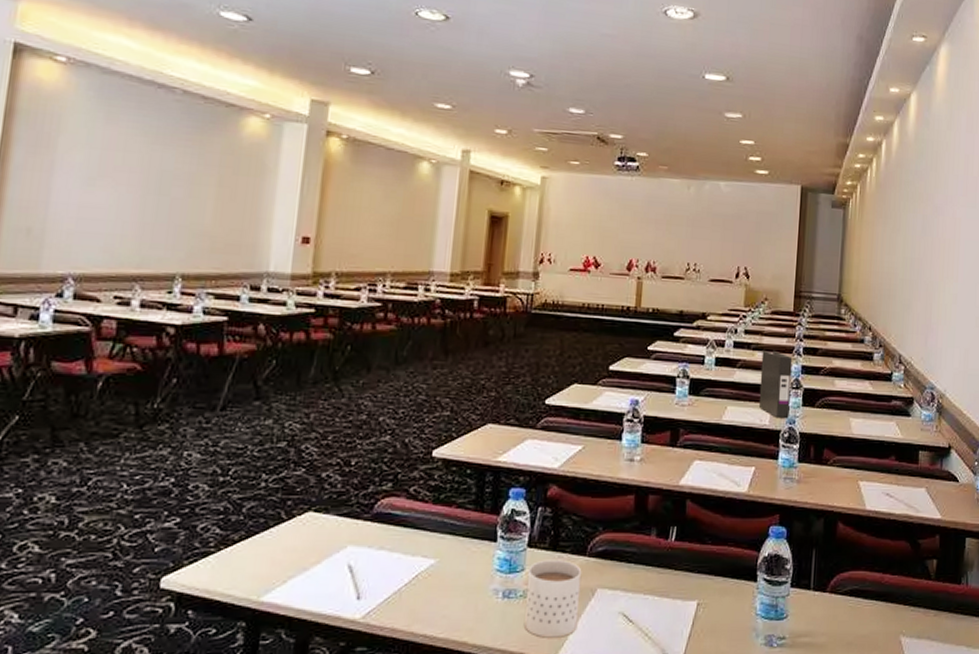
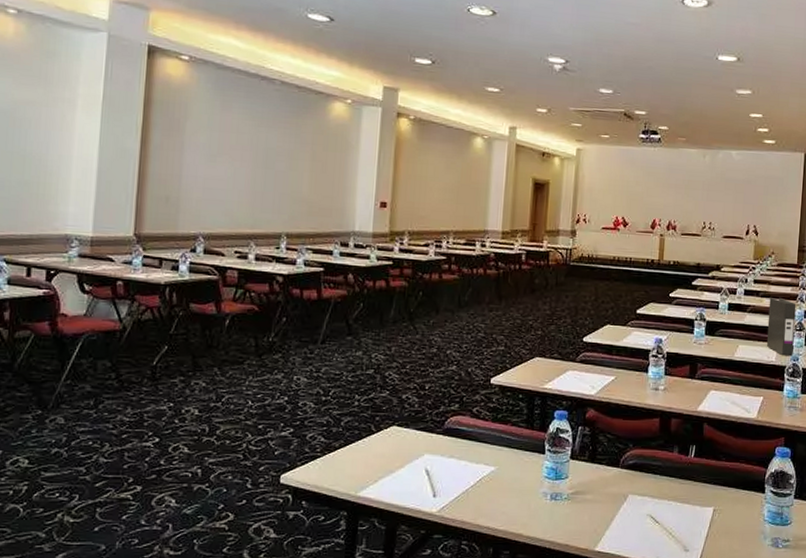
mug: present [523,559,582,638] -> none [568,470,616,533]

